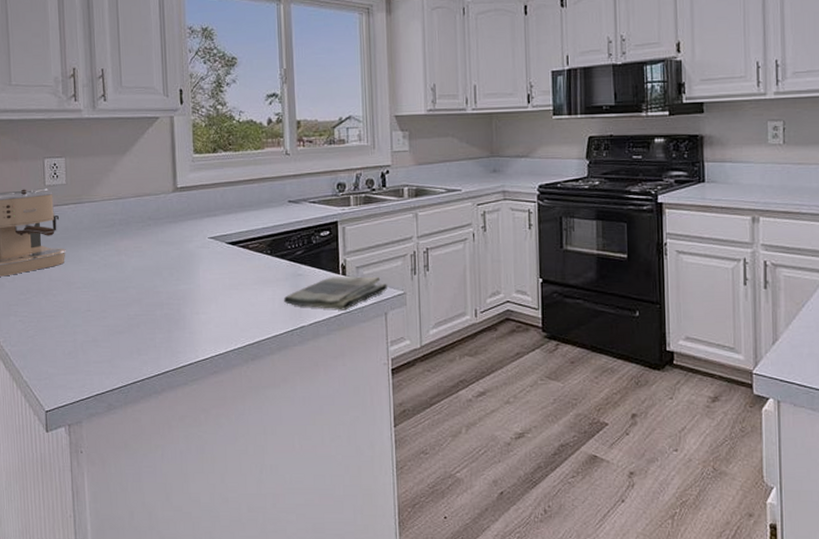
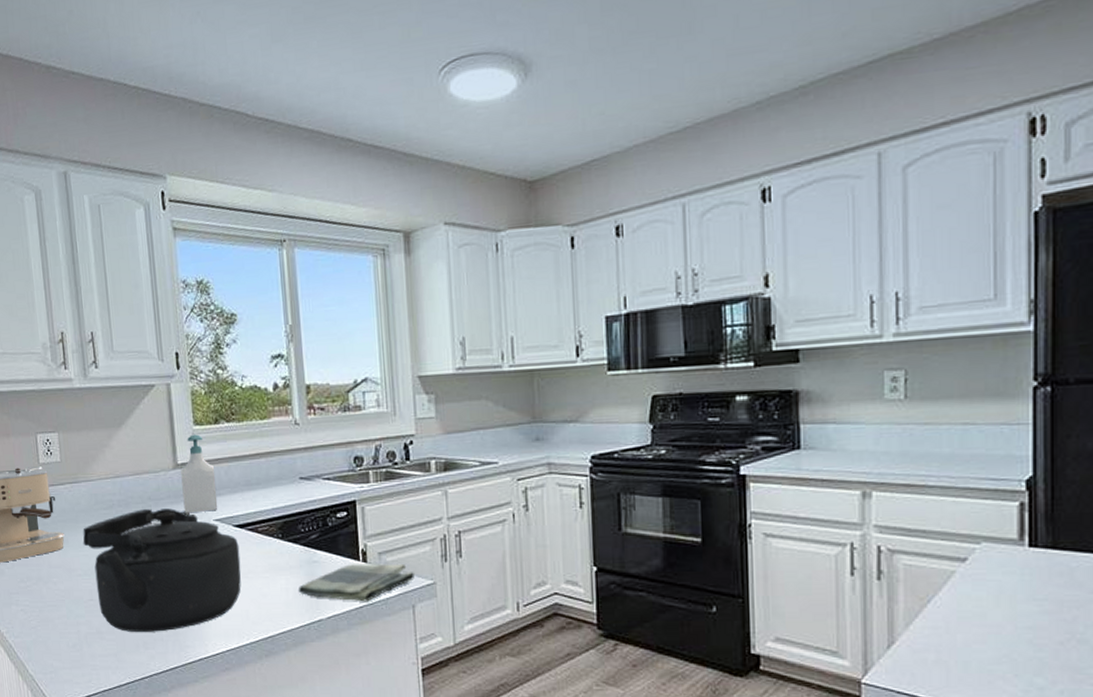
kettle: none [83,227,232,340] -> present [83,508,242,632]
soap bottle: none [180,161,213,232] -> present [181,434,218,513]

